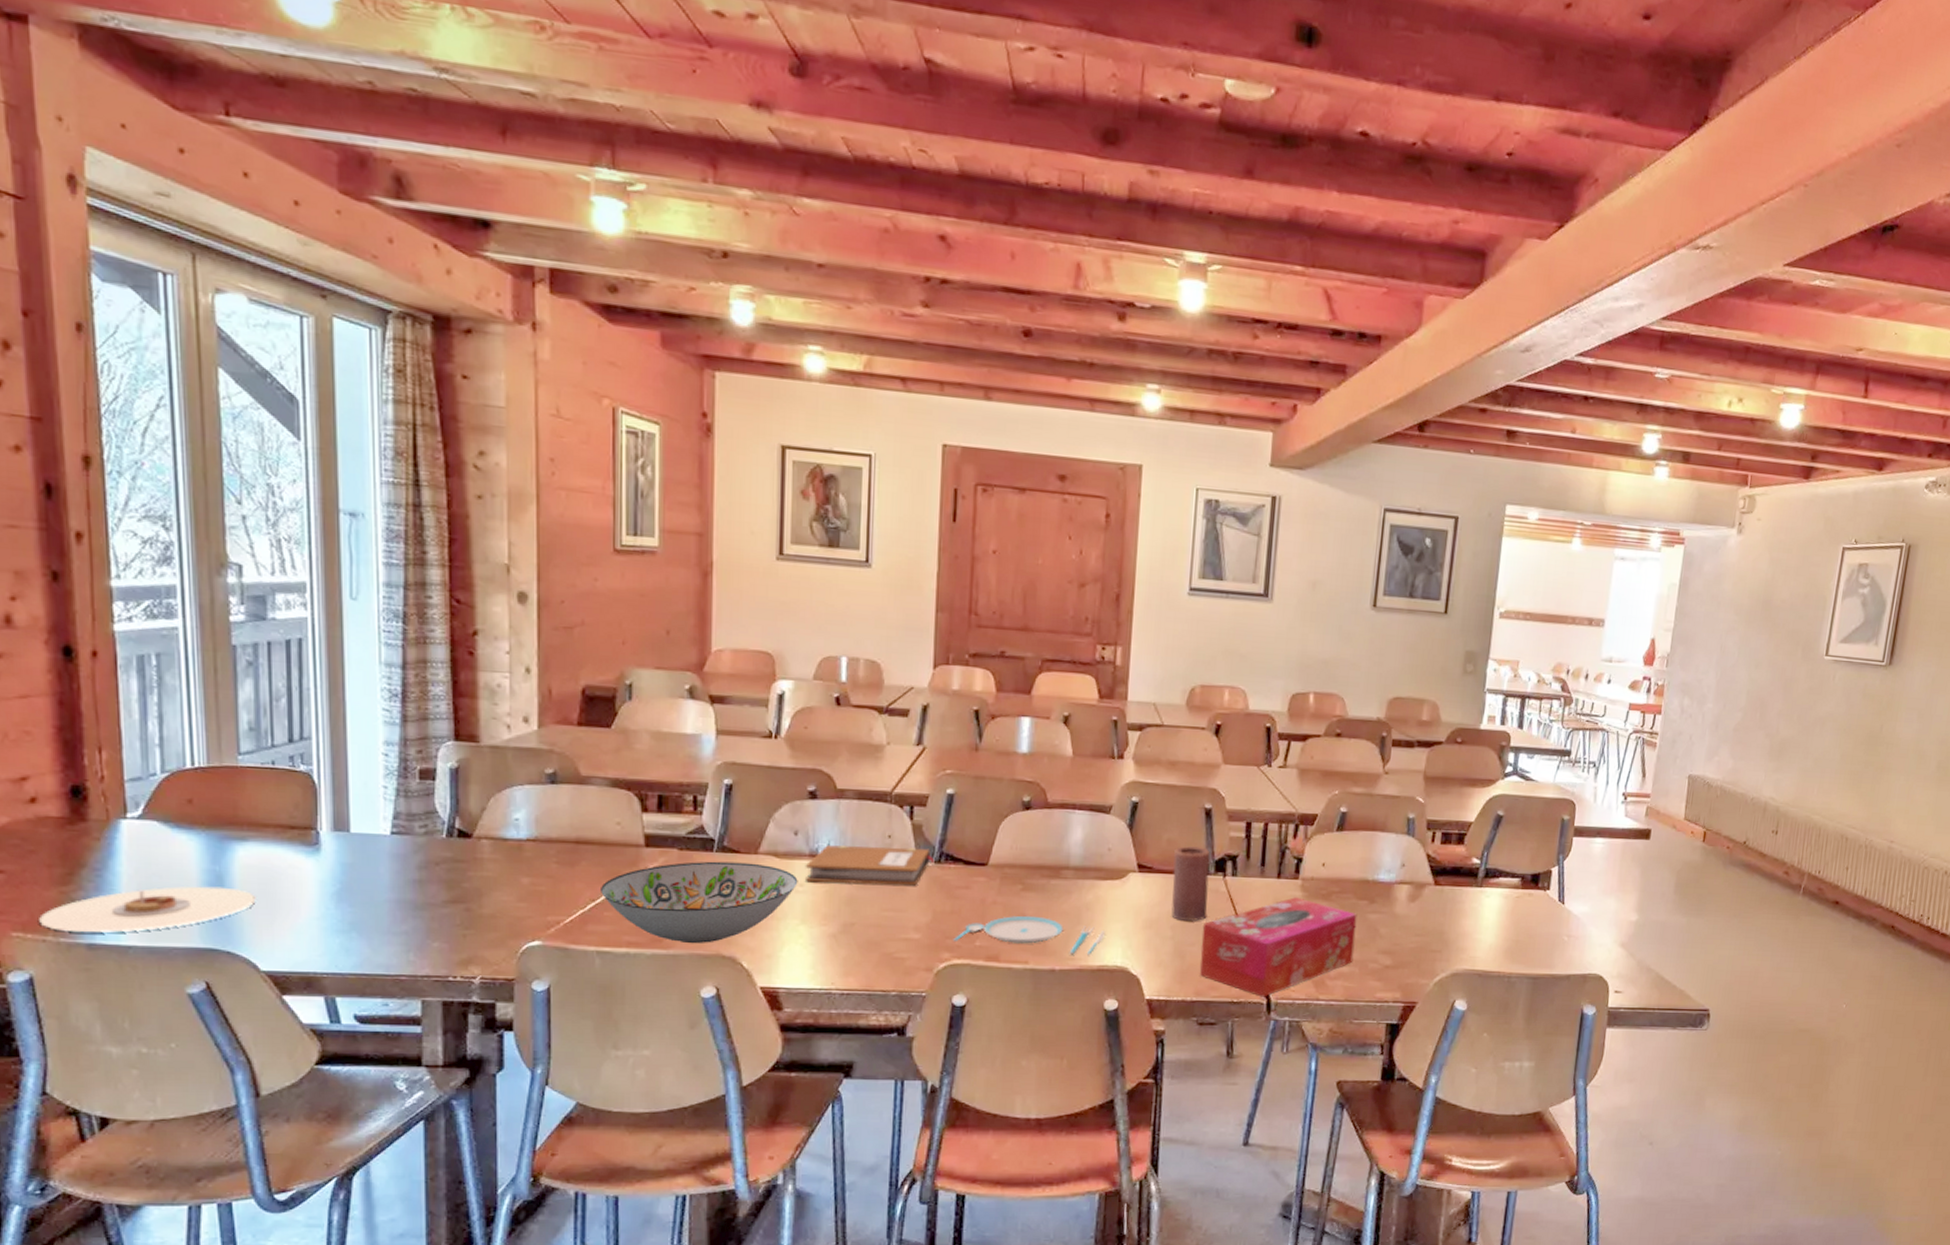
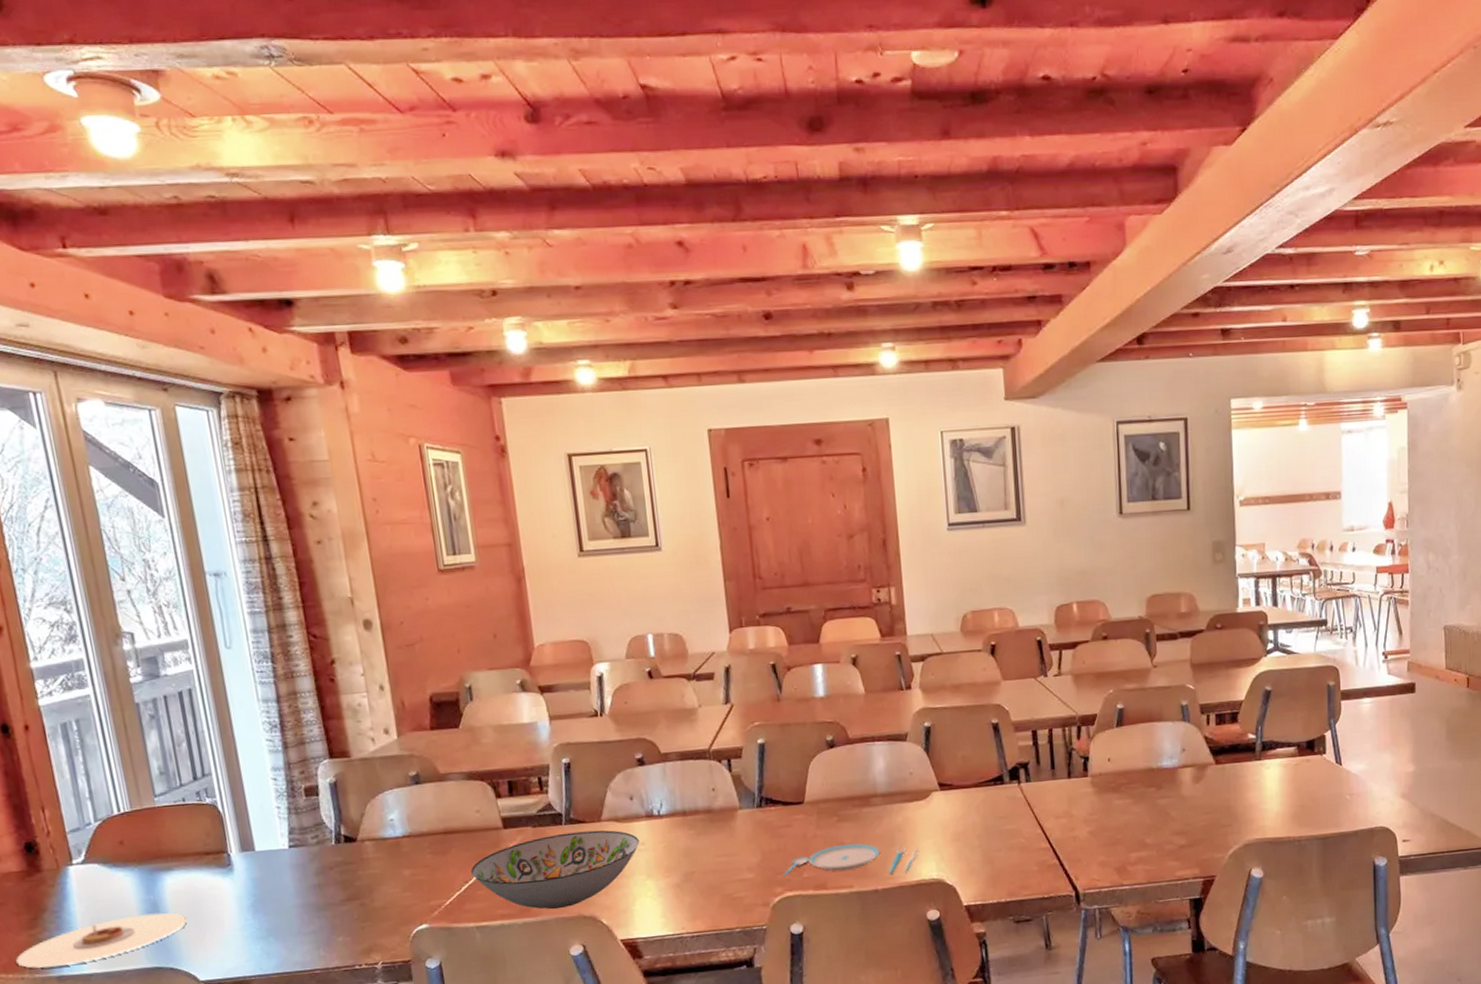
notebook: present [804,845,935,886] -> none [643,795,756,840]
candle: present [1171,846,1210,921] -> none [970,759,1009,830]
tissue box: present [1200,897,1357,997] -> none [1006,793,1150,890]

